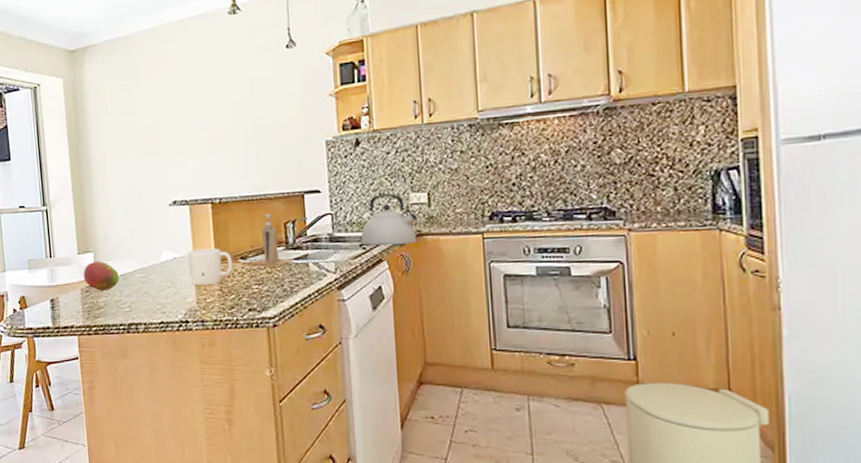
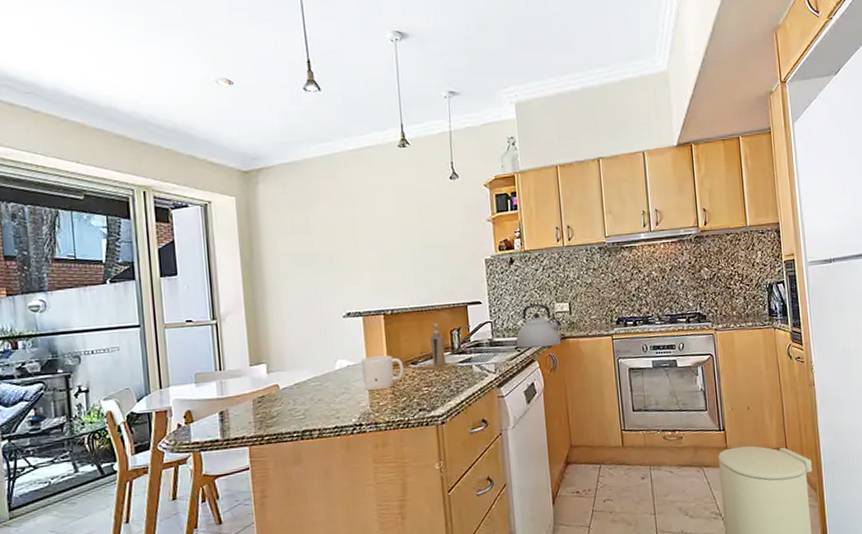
fruit: present [83,260,119,291] -> none [255,371,293,401]

